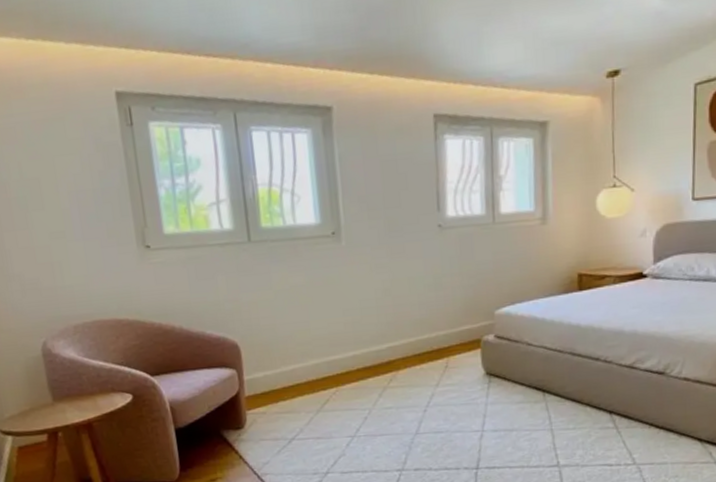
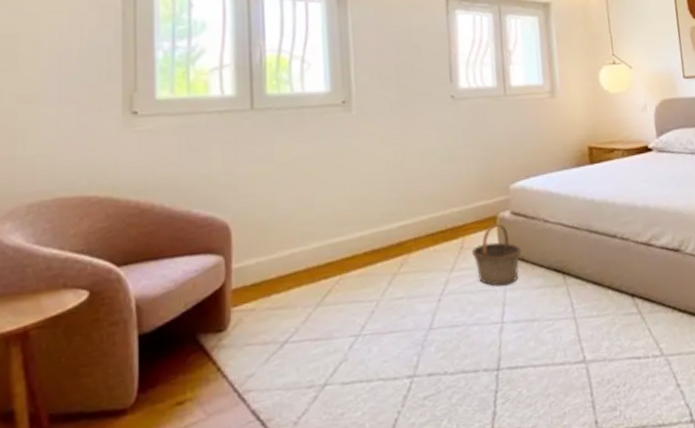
basket: none [456,346,504,401] -> present [472,223,522,286]

